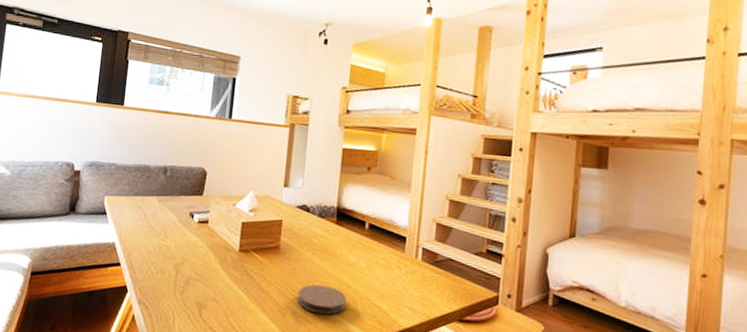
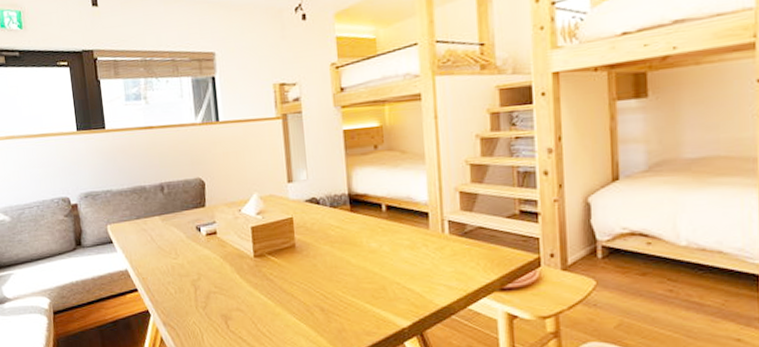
coaster: present [297,284,347,315] -> none [322,277,376,307]

